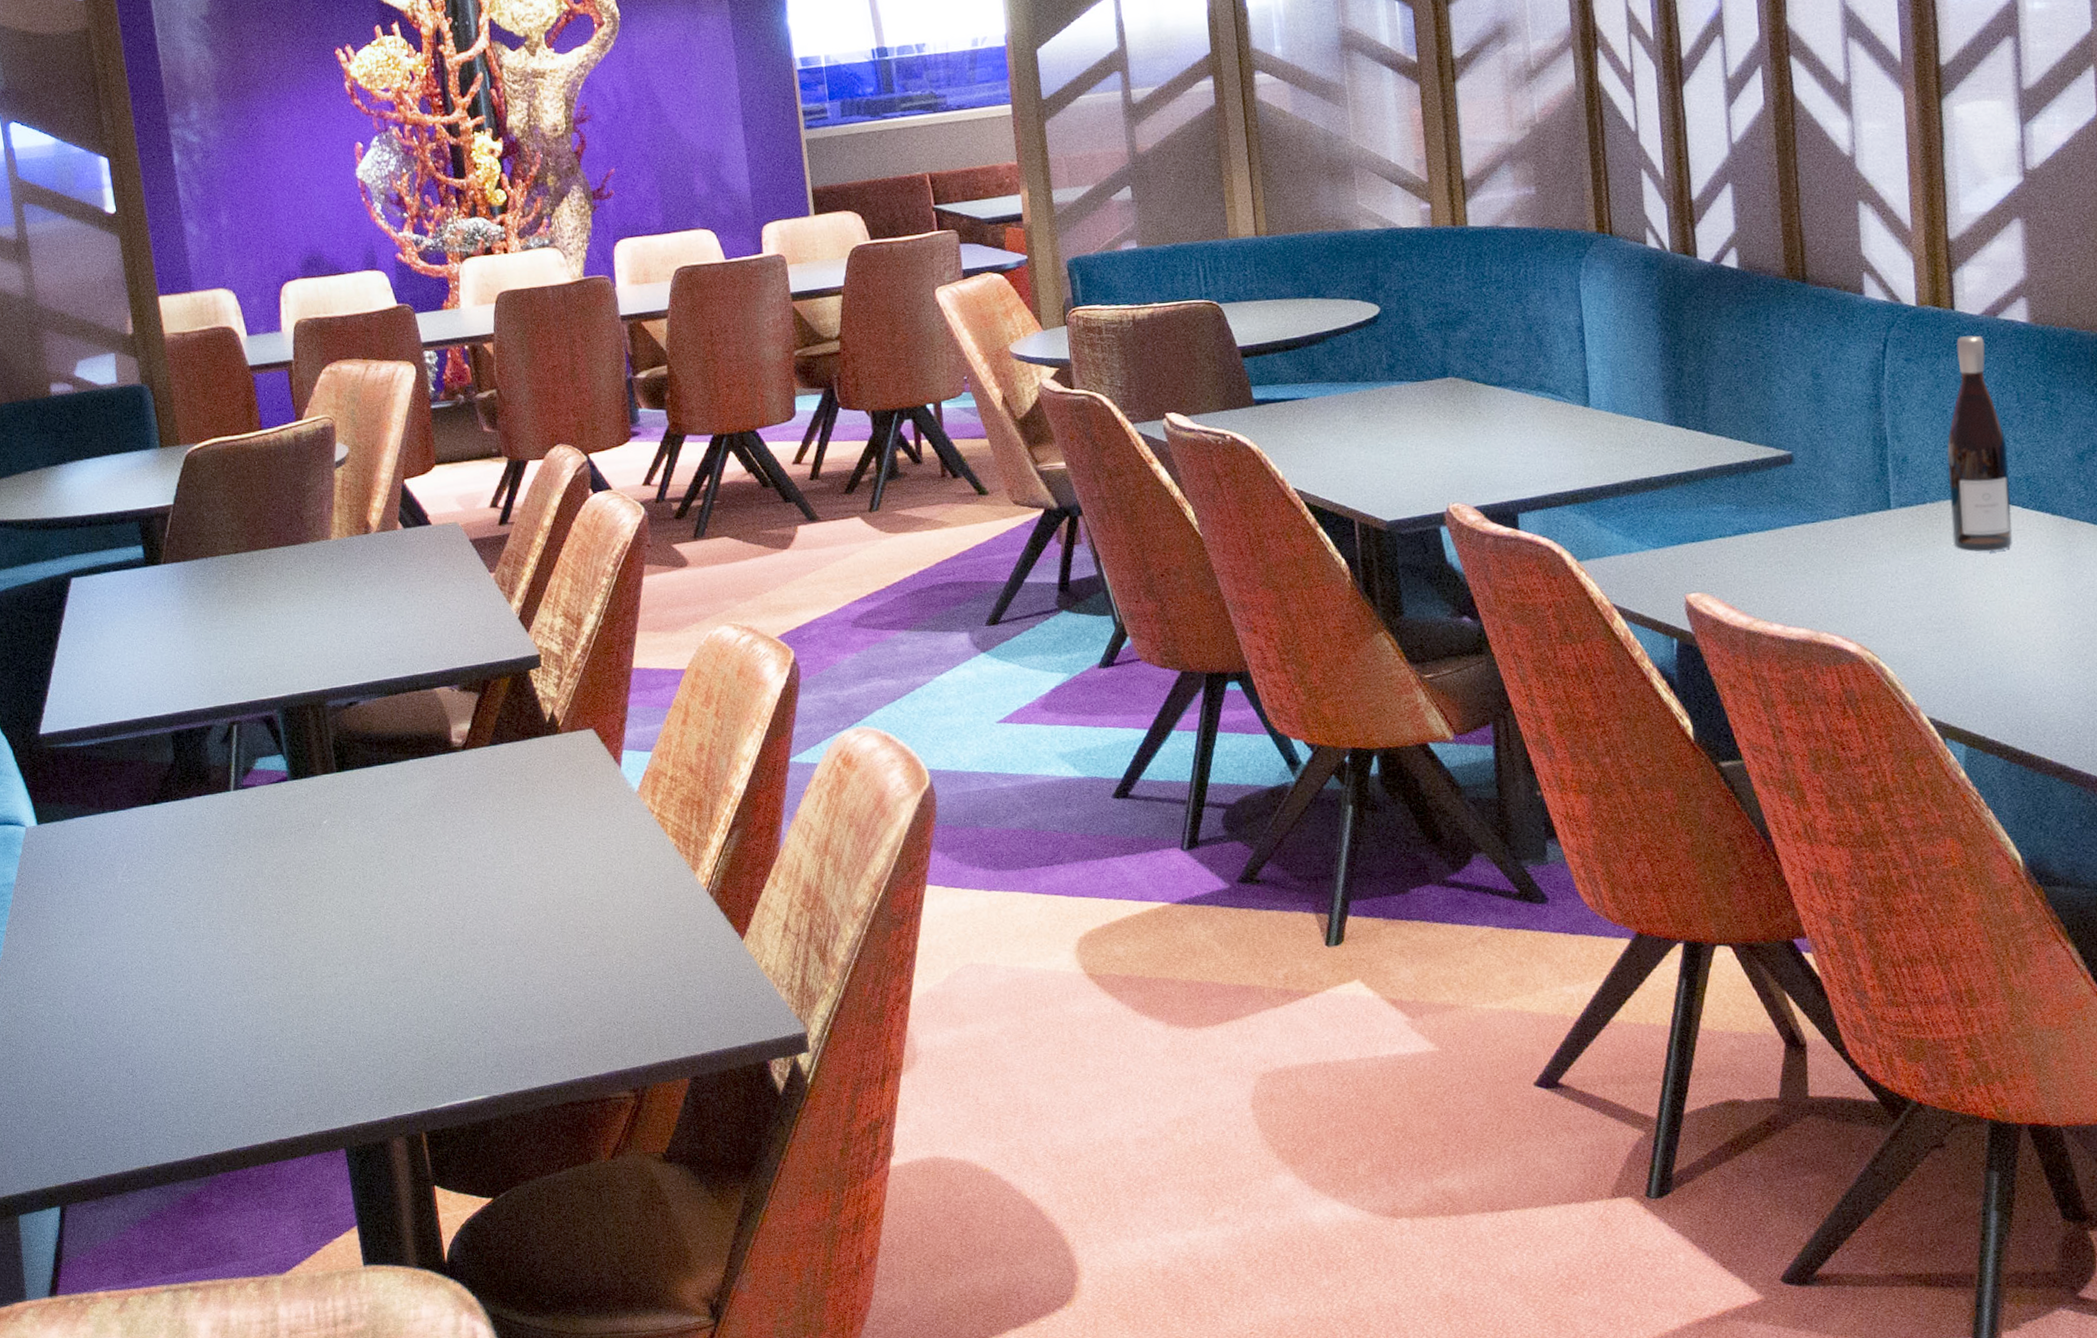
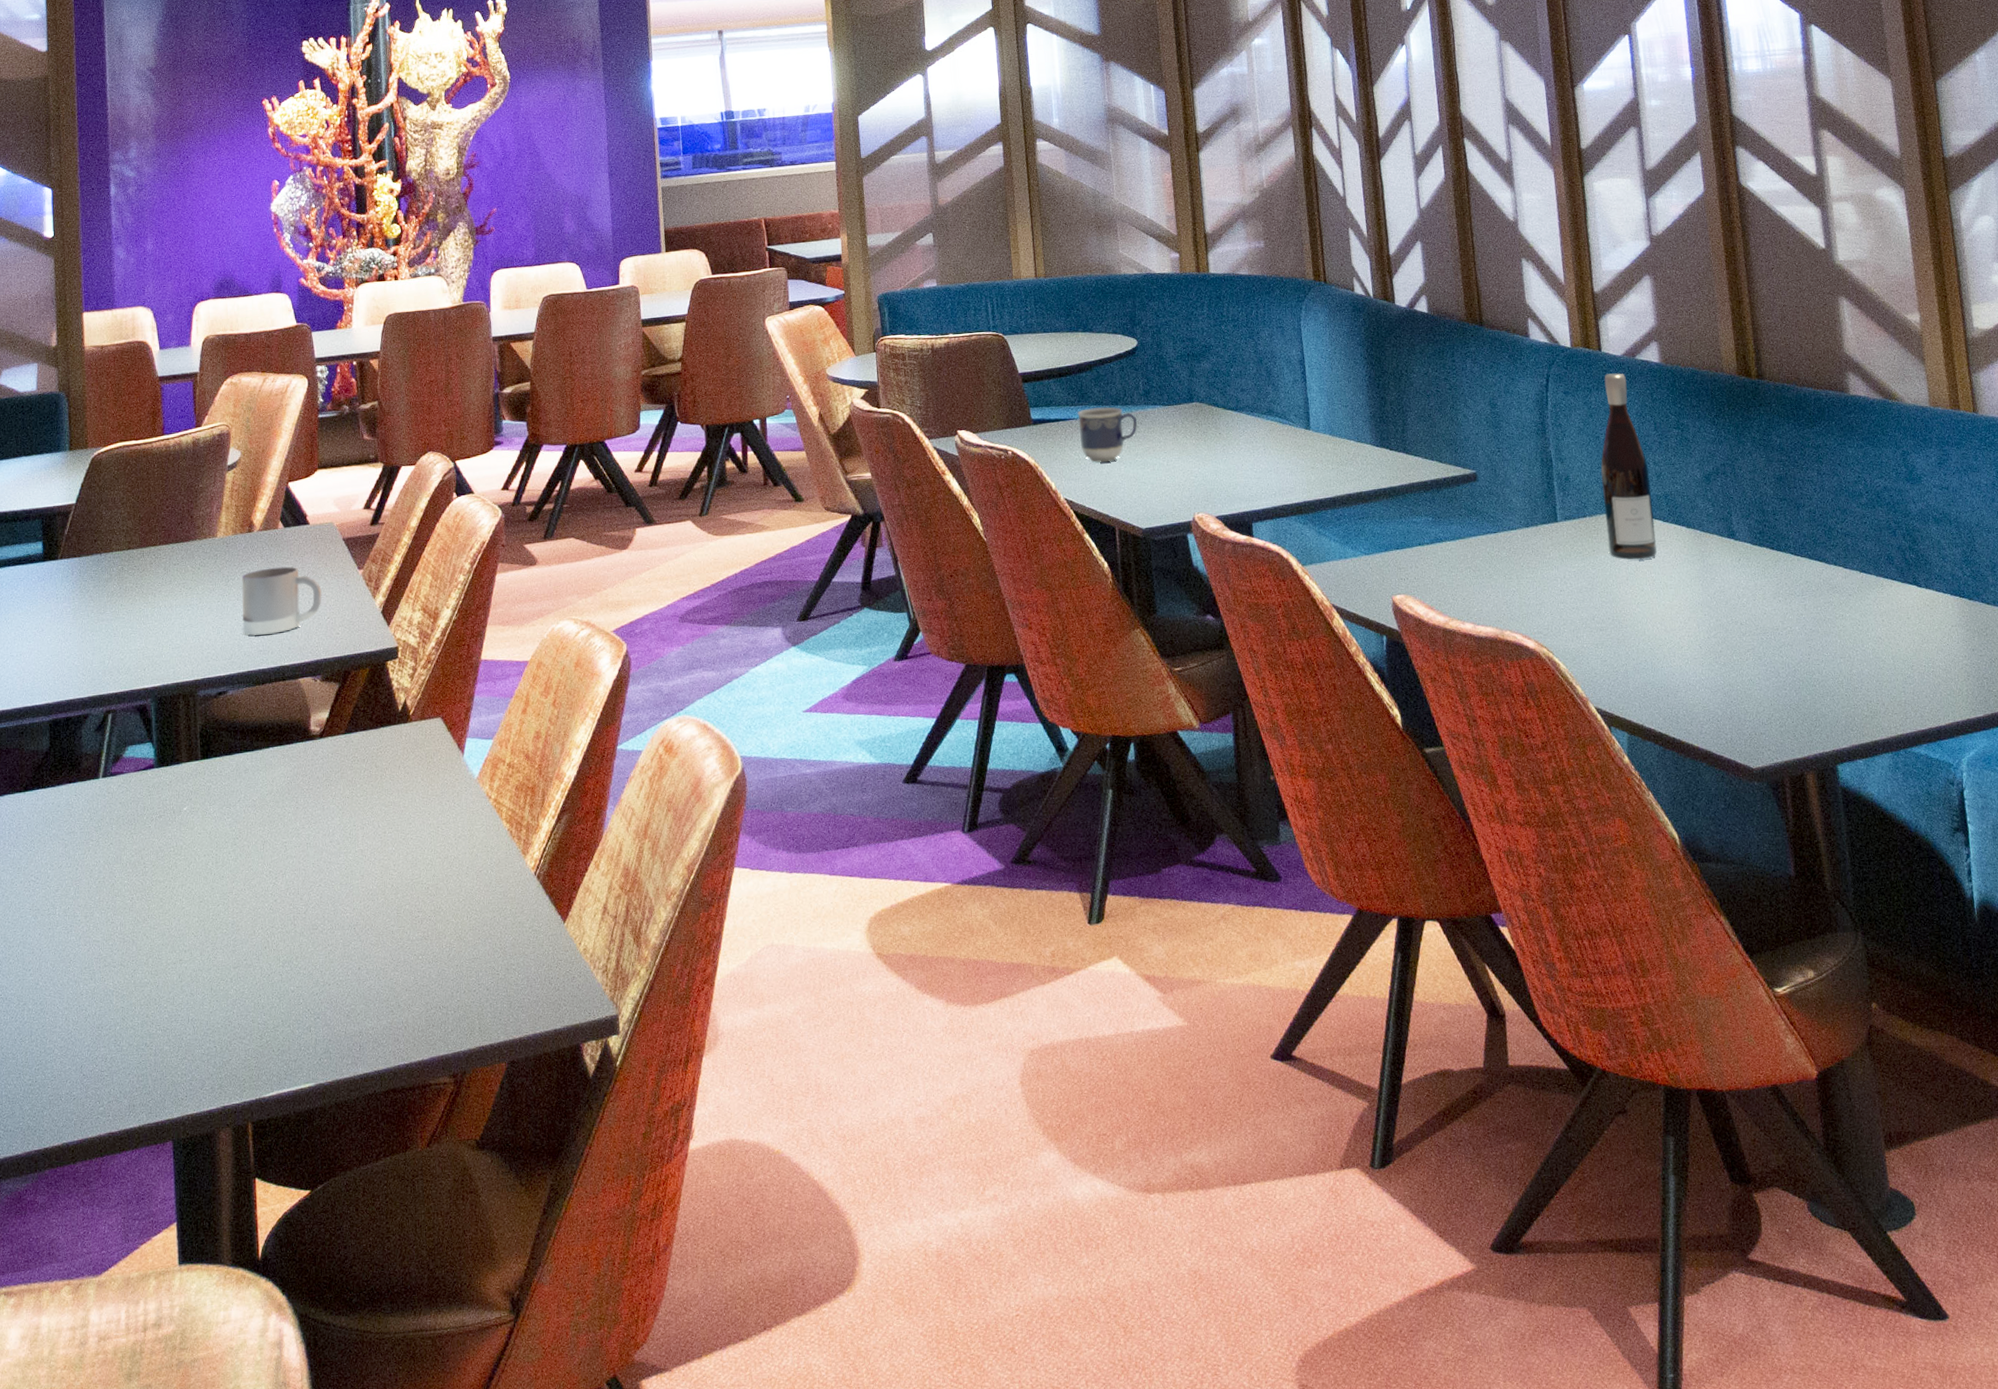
mug: none [362,570,453,644] -> present [241,566,322,636]
cup: none [1308,384,1381,448] -> present [1077,407,1138,463]

